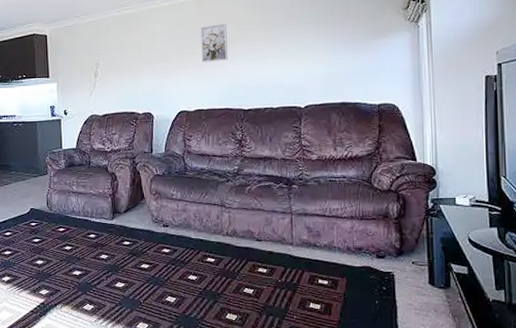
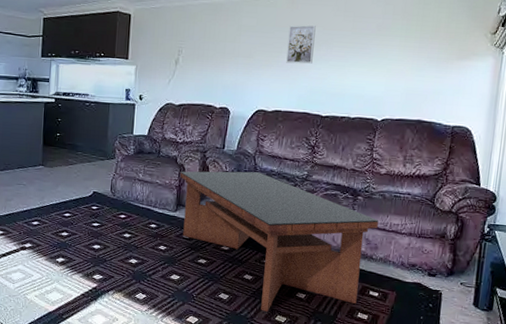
coffee table: none [112,172,317,311] -> present [179,171,378,312]

